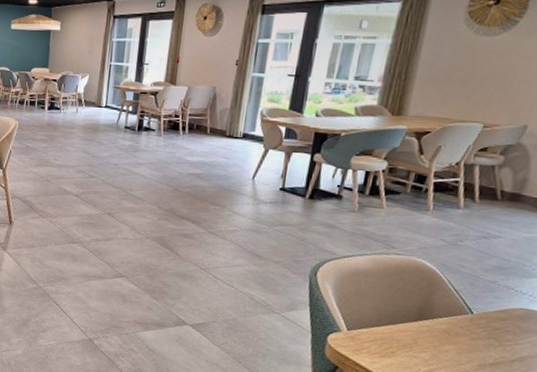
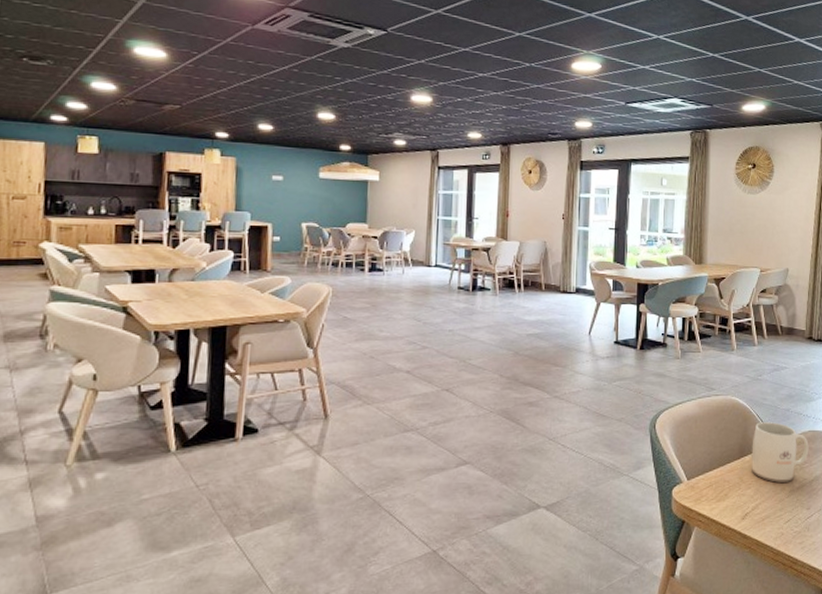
mug: none [430,289,518,356] -> present [752,422,809,483]

